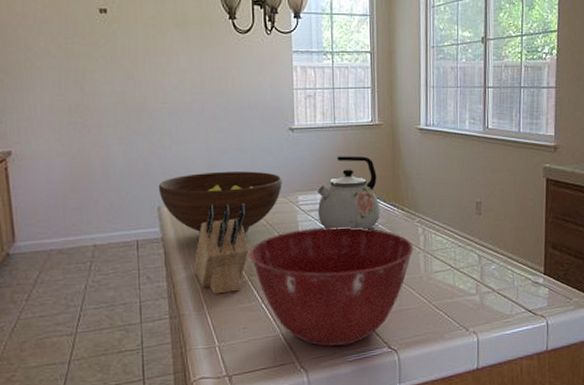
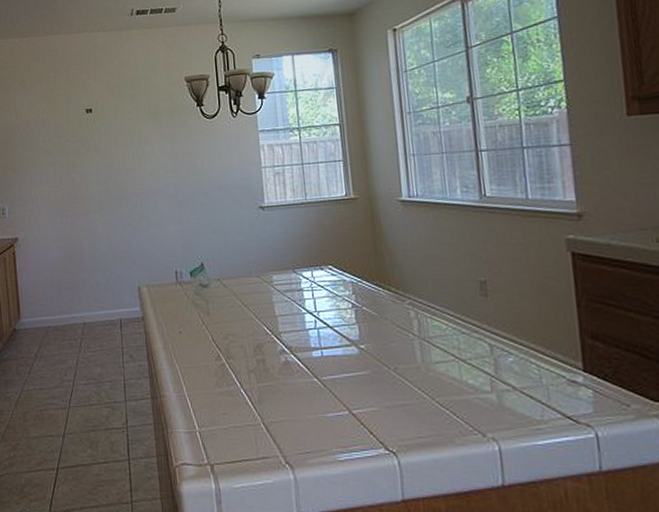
fruit bowl: present [158,170,282,234] -> none [138,251,256,314]
knife block: present [193,203,249,294] -> none [172,283,226,376]
mixing bowl: present [249,226,414,347] -> none [225,308,407,442]
kettle: present [318,155,381,229] -> none [292,232,364,311]

